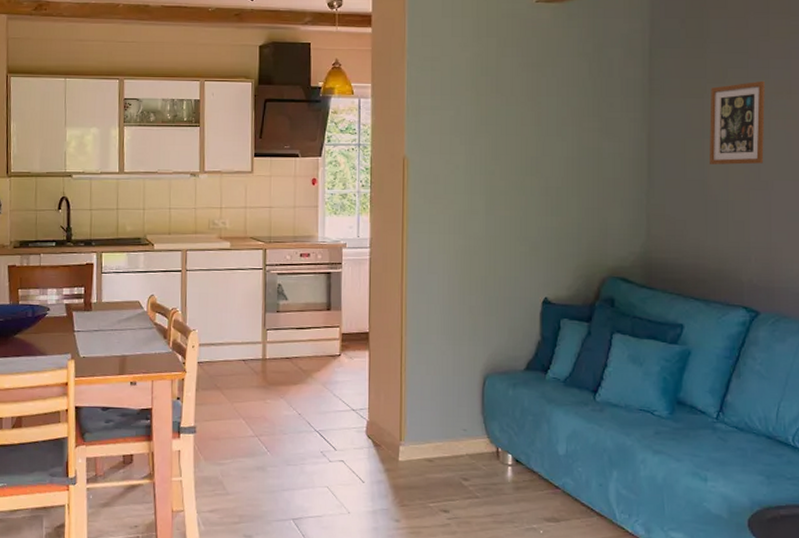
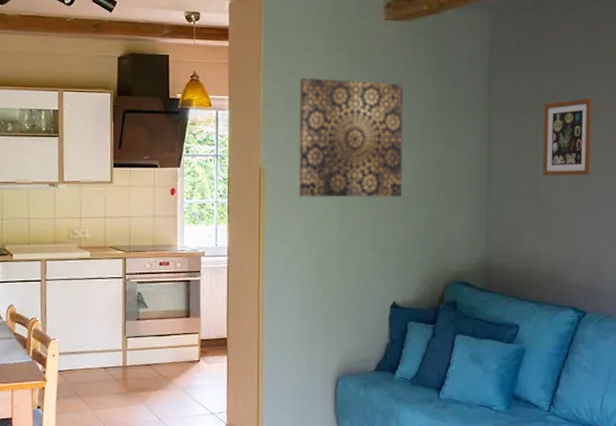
wall art: none [443,63,557,188] -> present [298,77,404,198]

